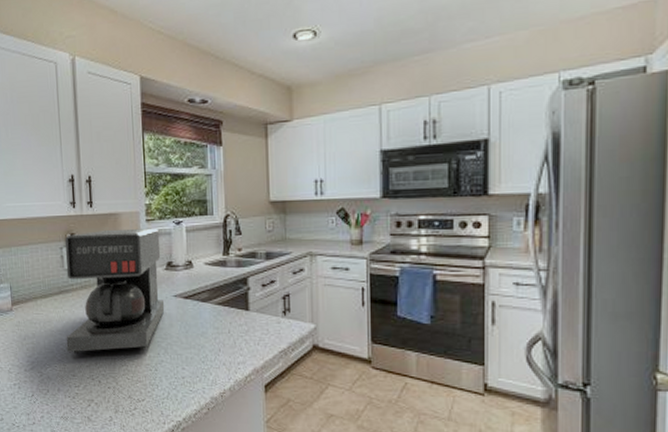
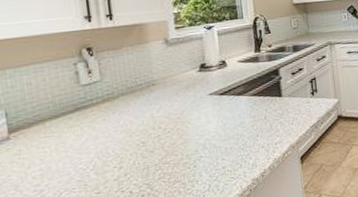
coffee maker: present [65,228,165,353] -> none [80,34,201,170]

